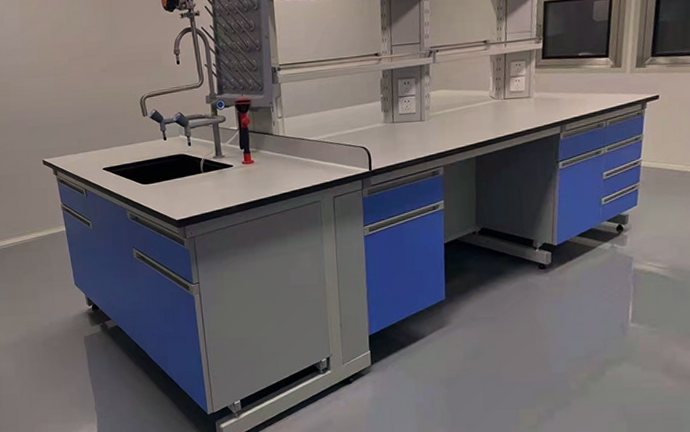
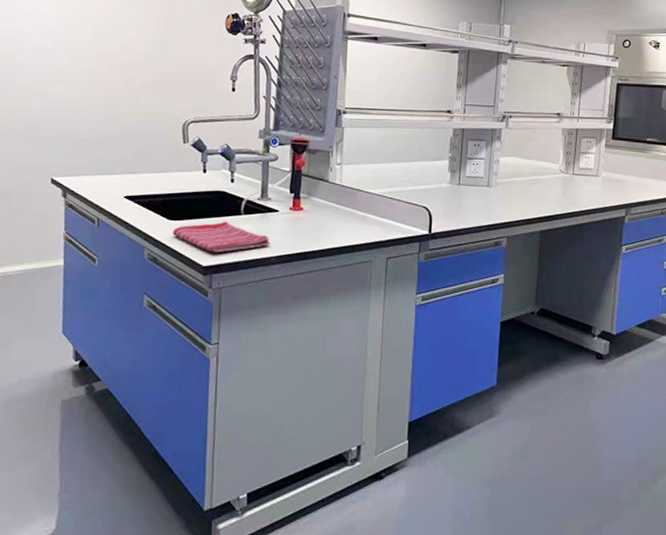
dish towel: none [146,180,230,208] -> present [172,221,271,253]

